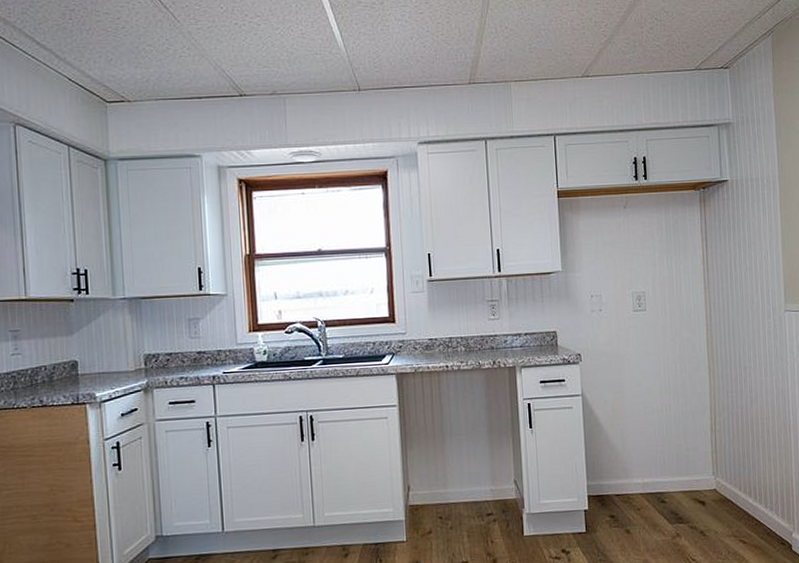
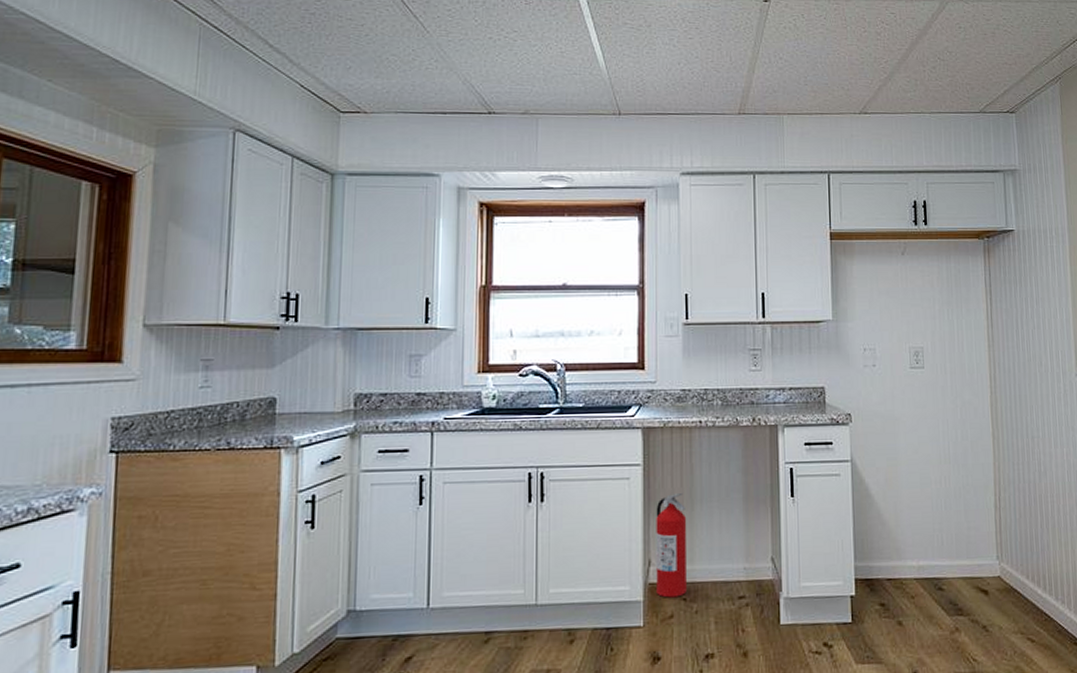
fire extinguisher: none [412,428,442,517] -> present [656,492,687,598]

